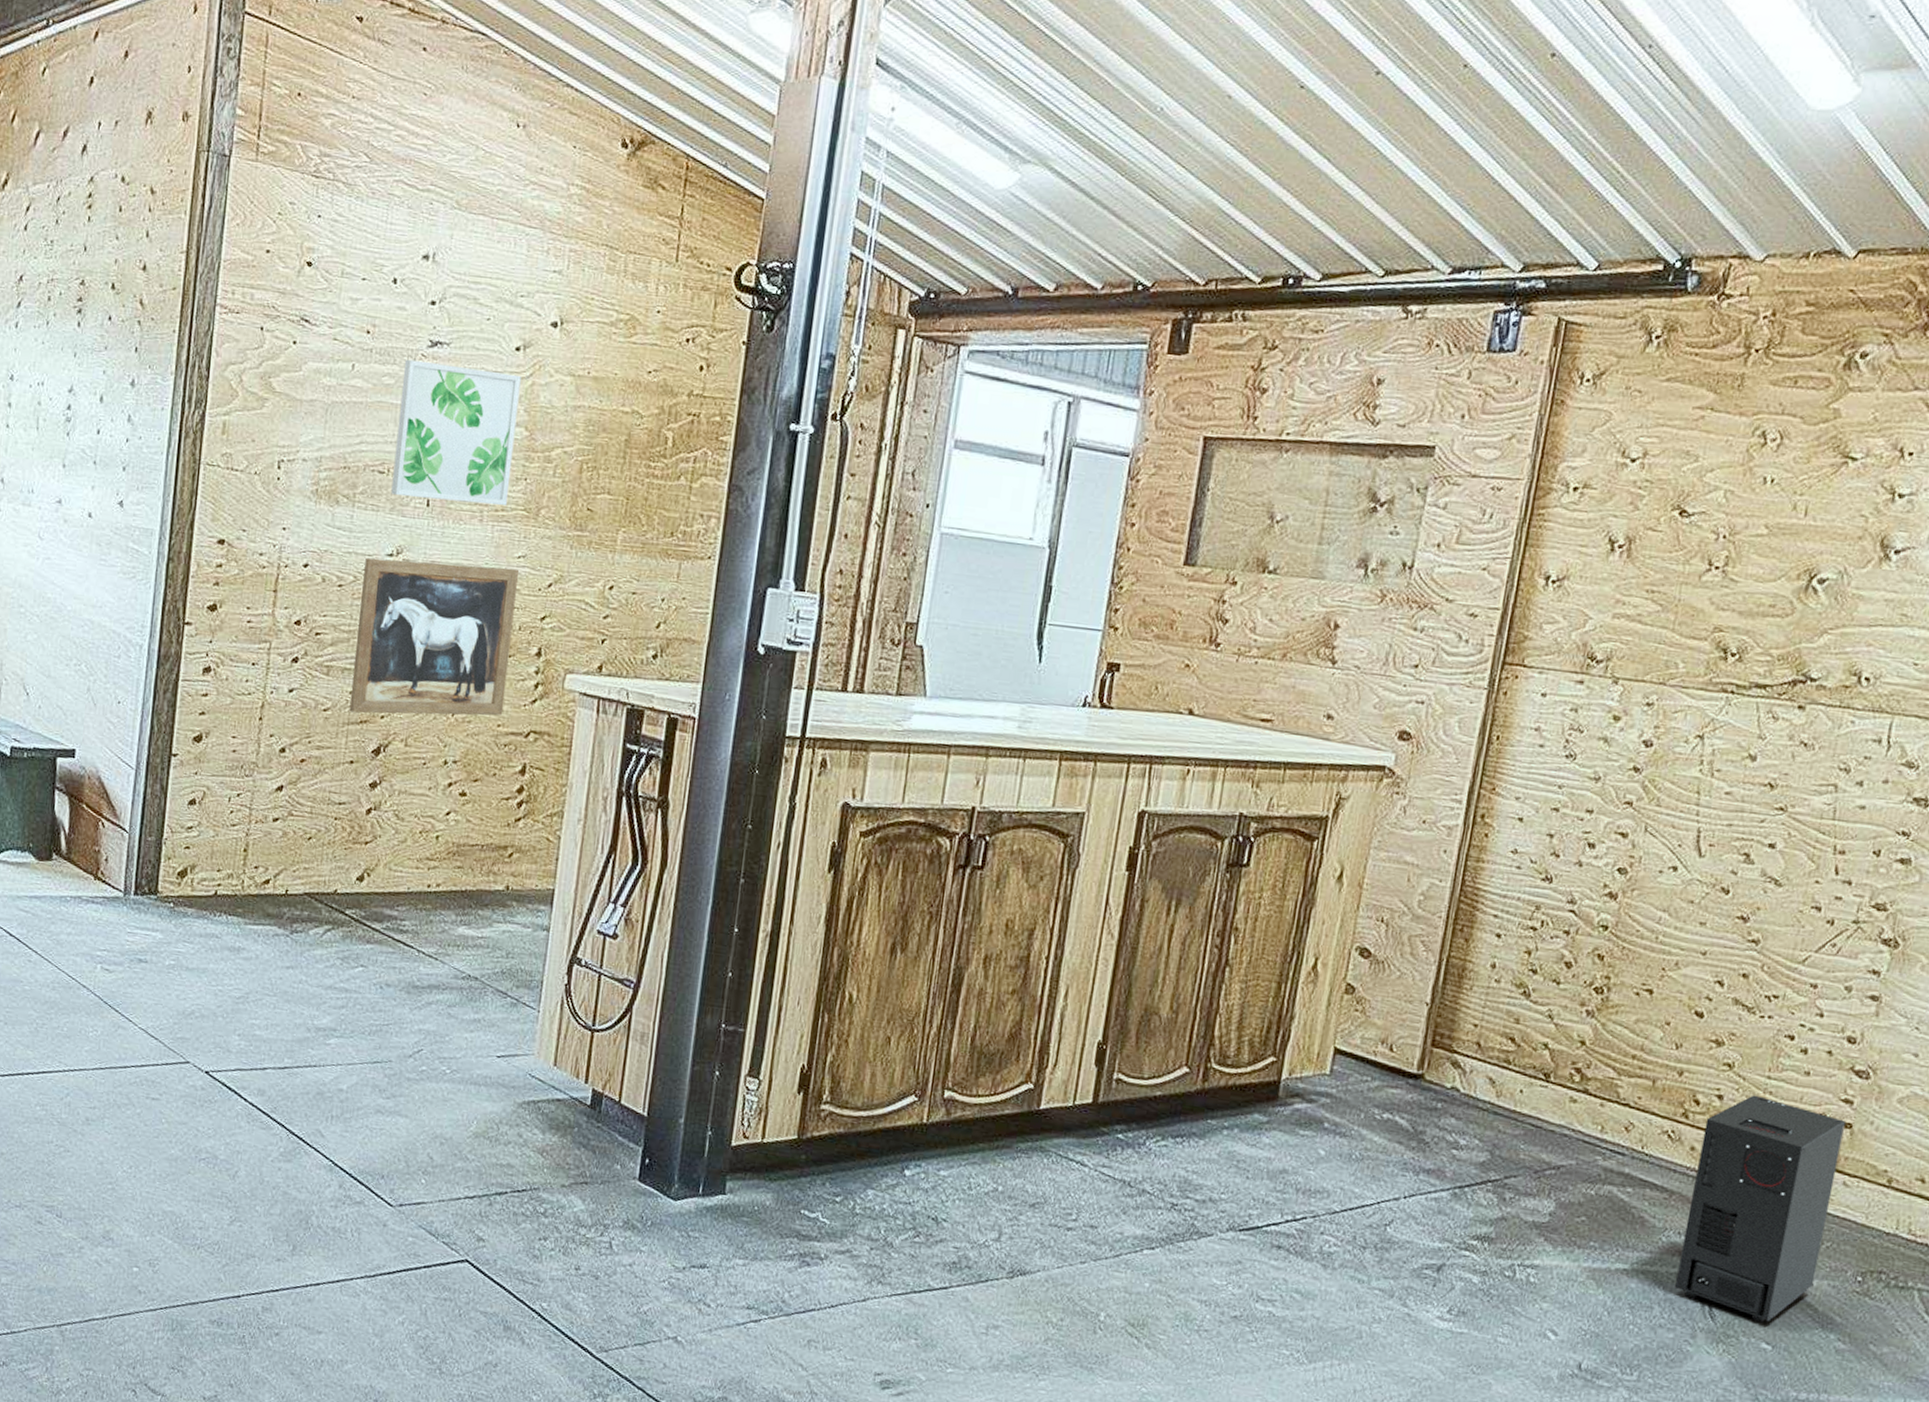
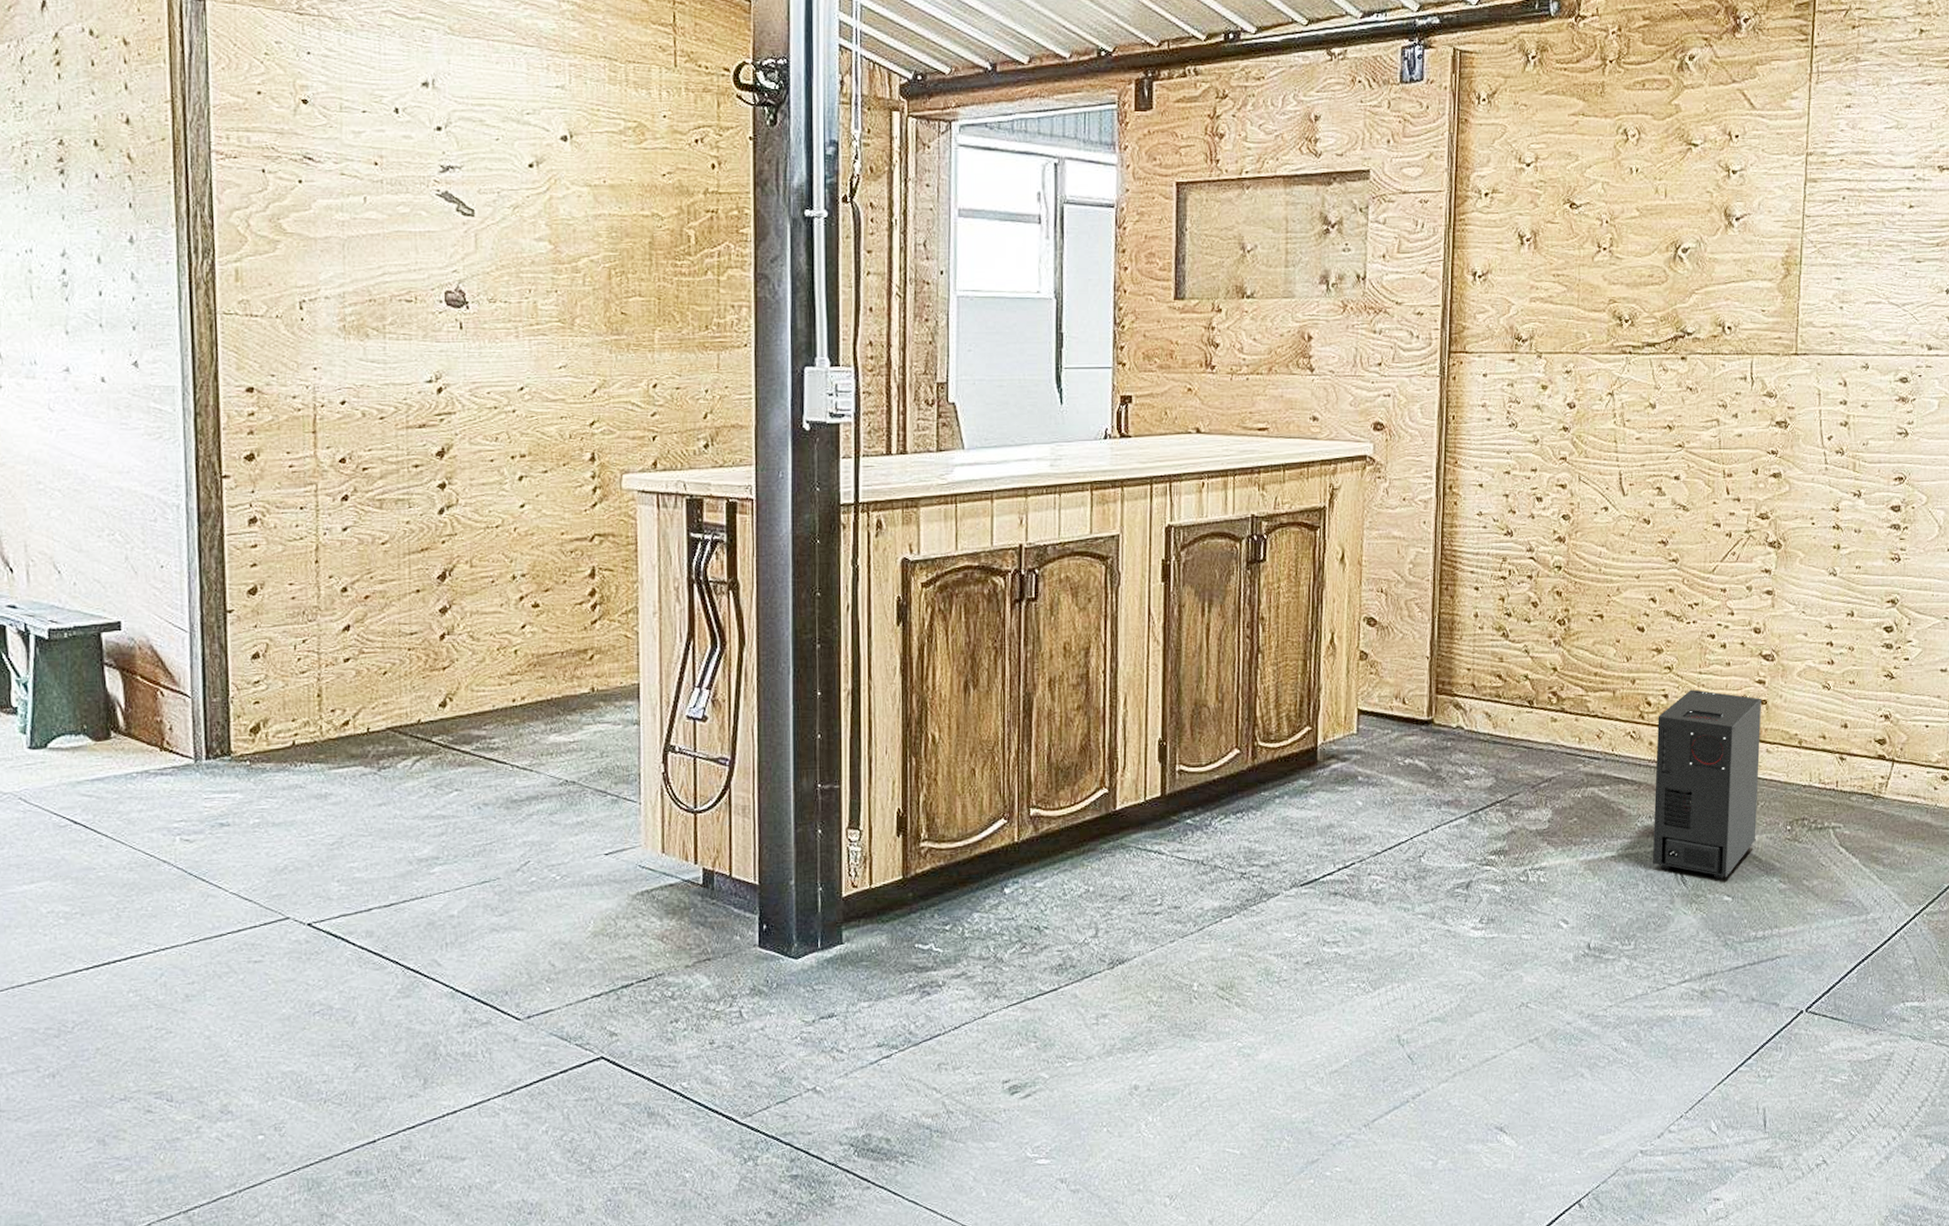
wall art: present [349,557,519,716] -> none [404,379,565,542]
wall art: present [391,359,521,506] -> none [417,186,542,322]

